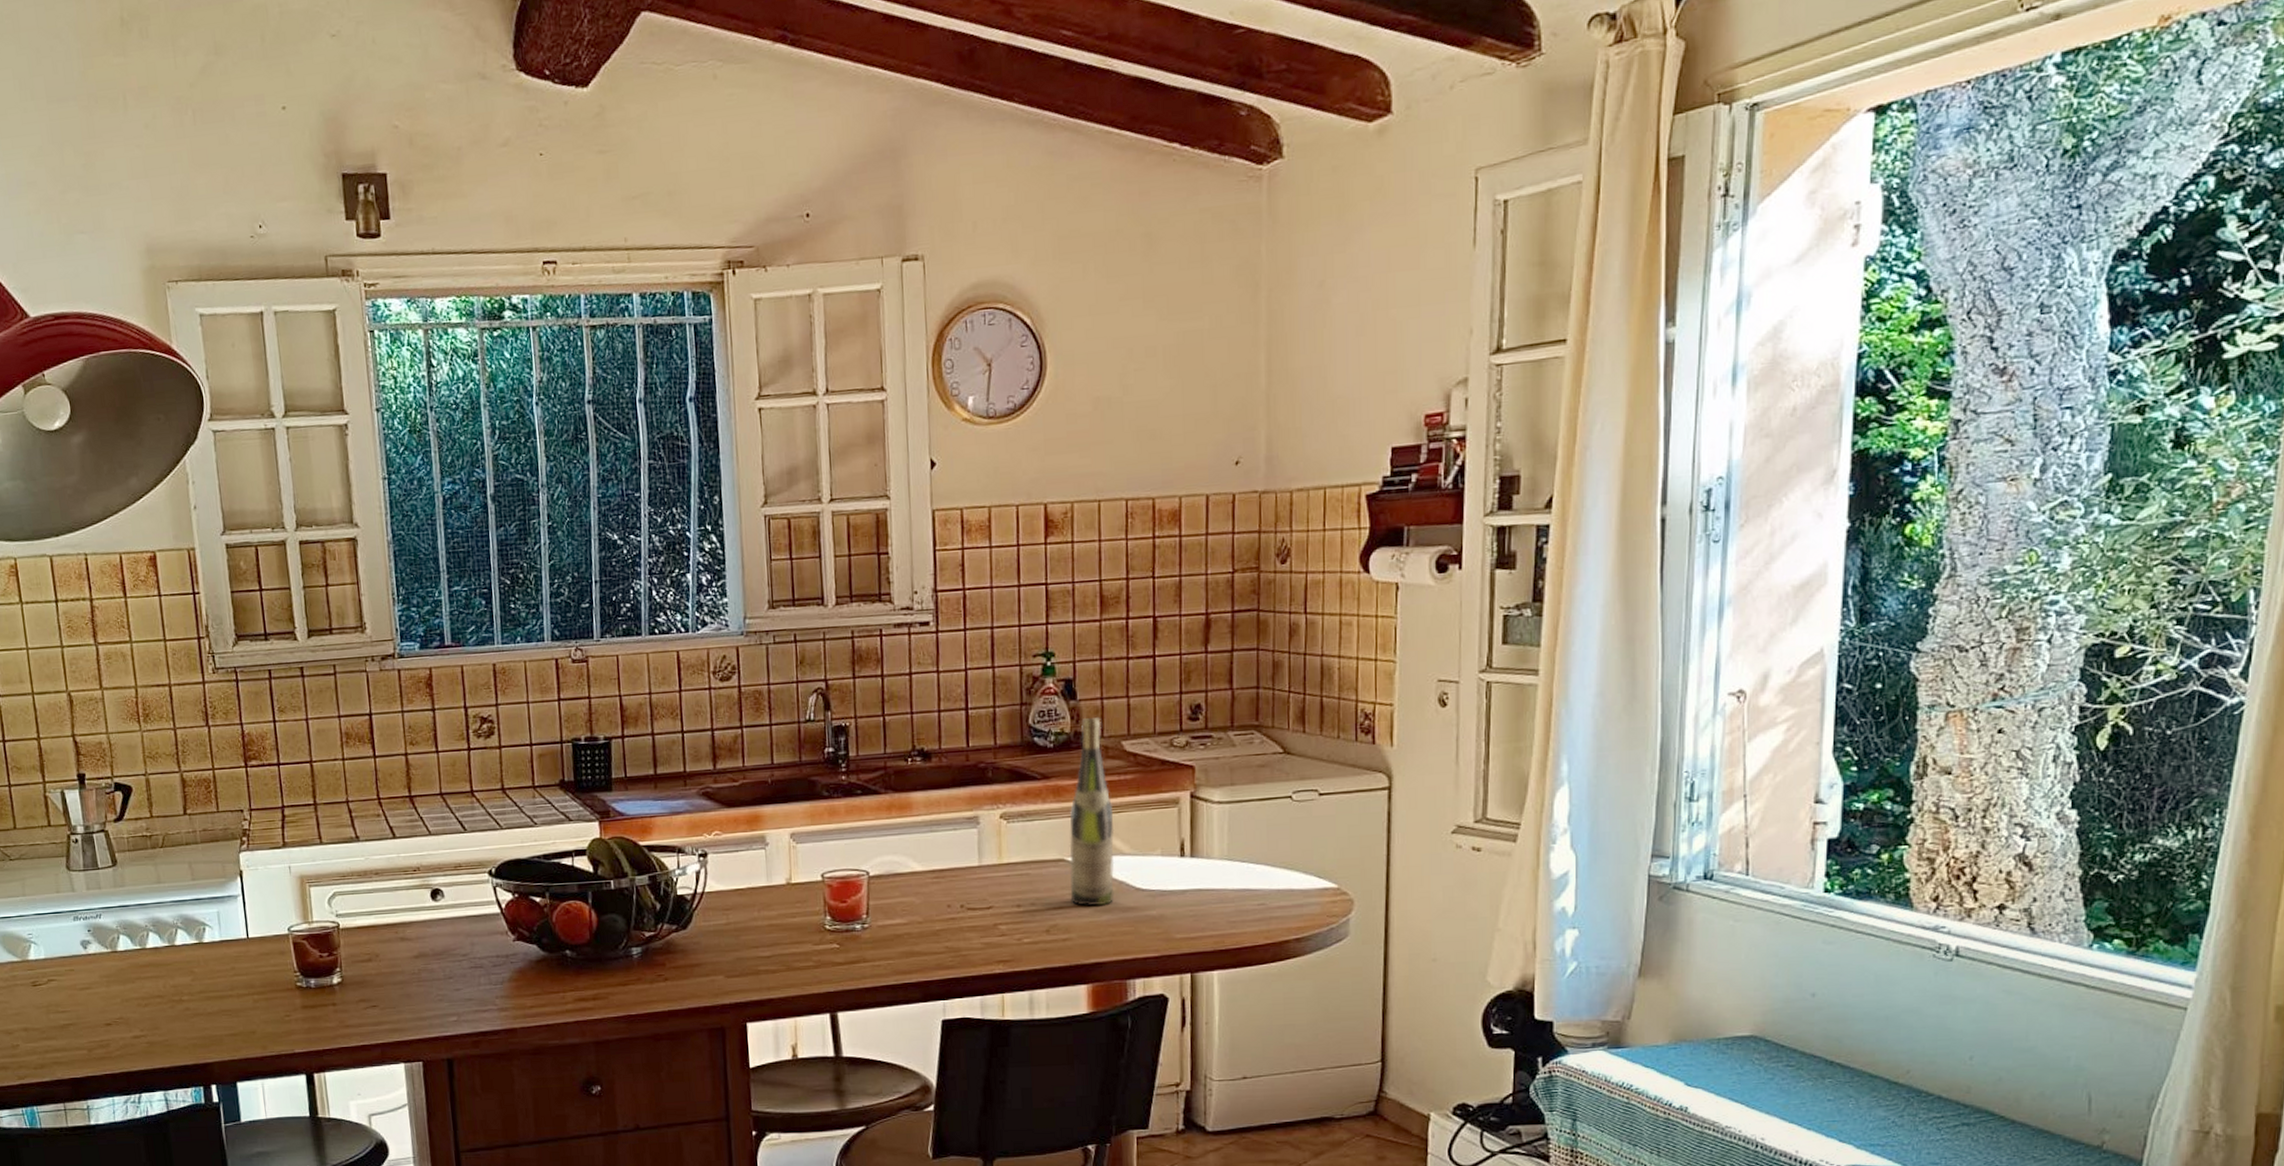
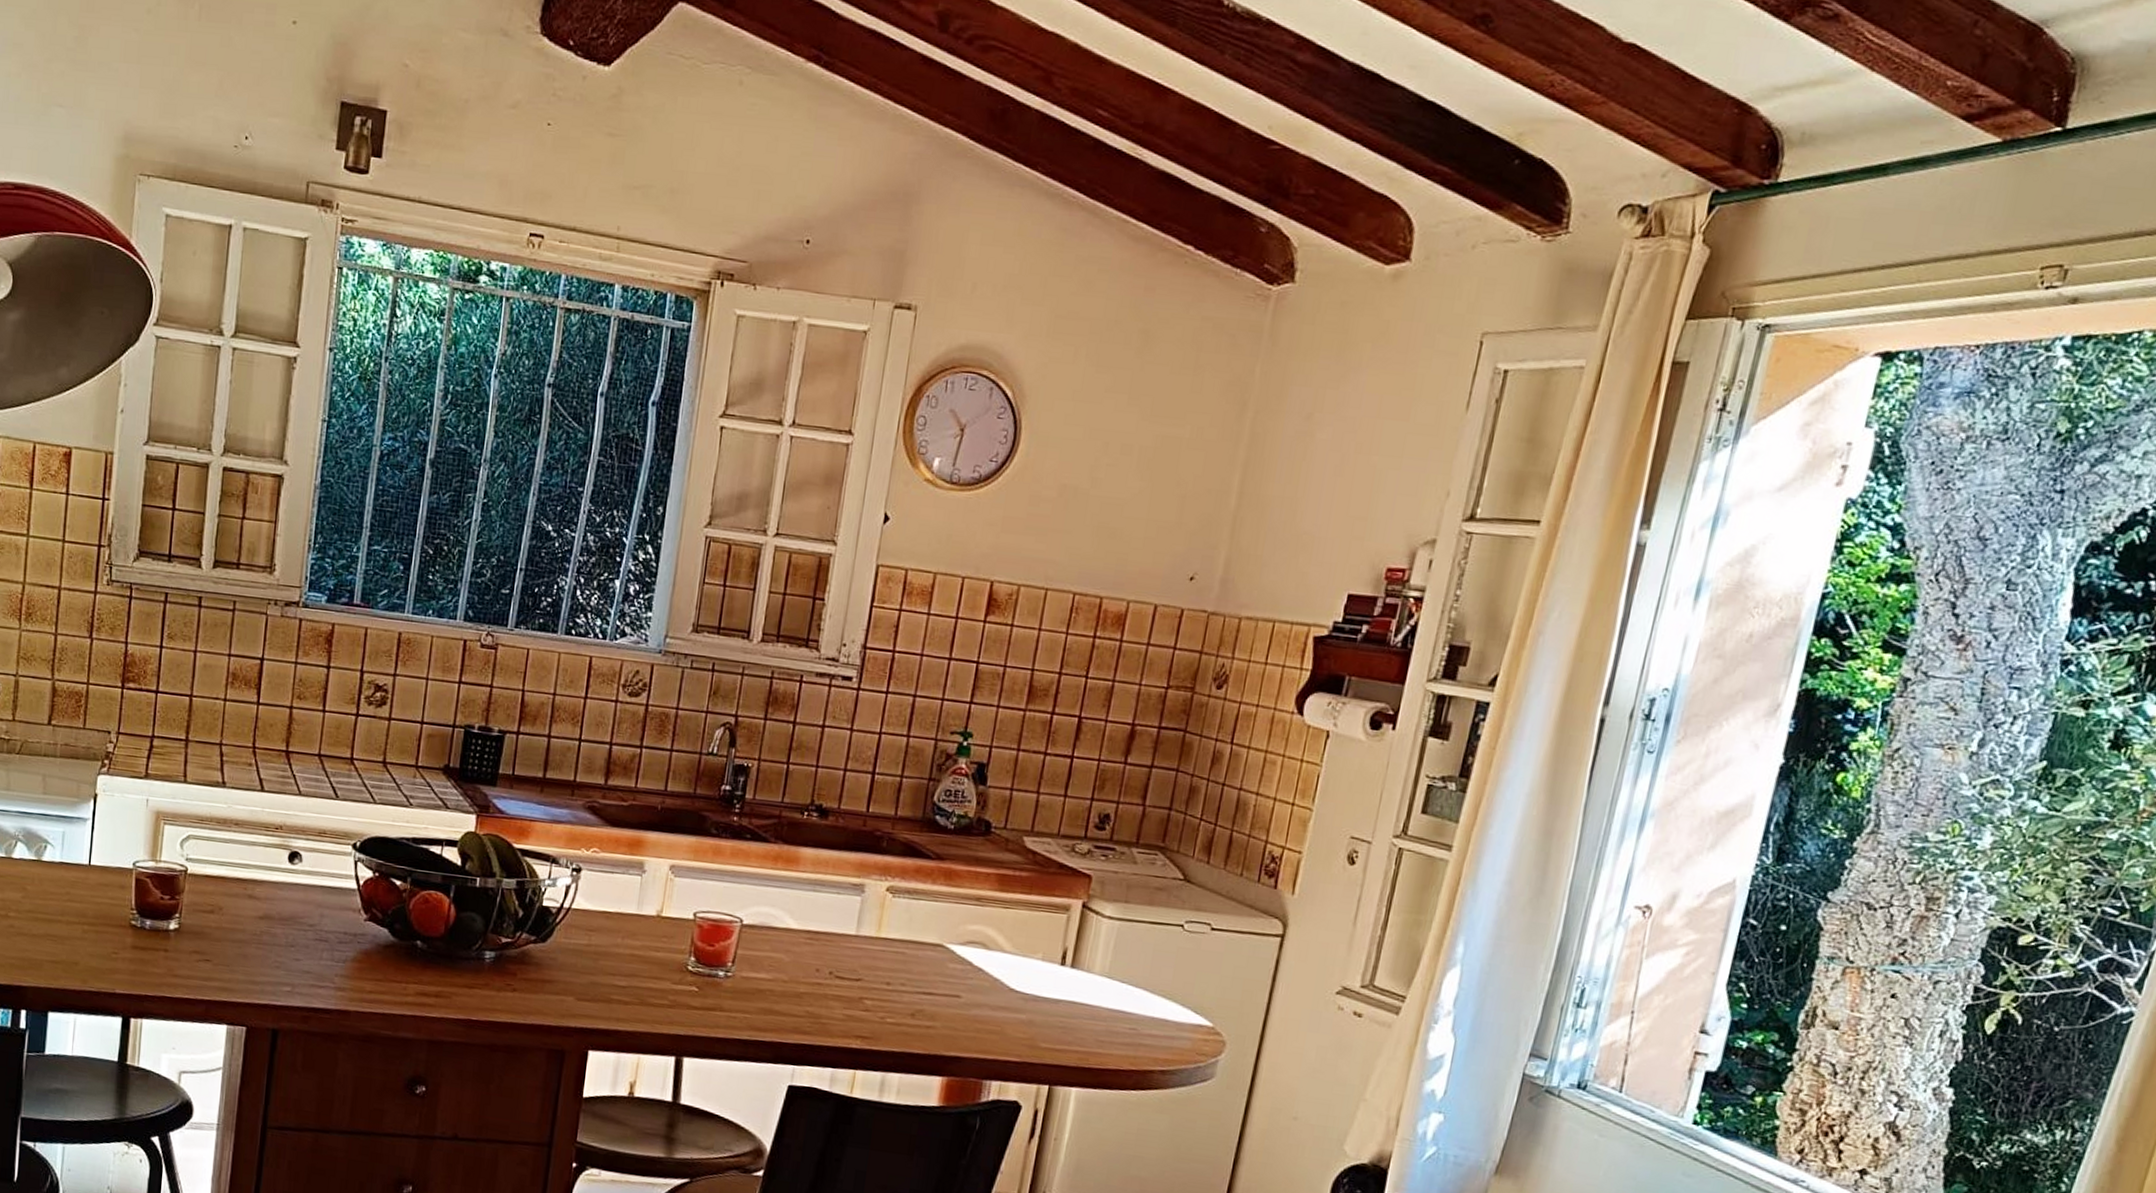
wine bottle: present [1069,718,1115,907] -> none [941,806,1007,1000]

